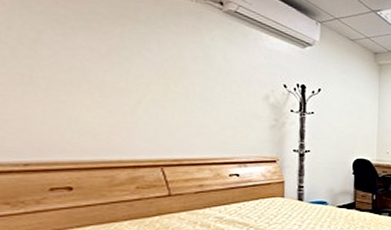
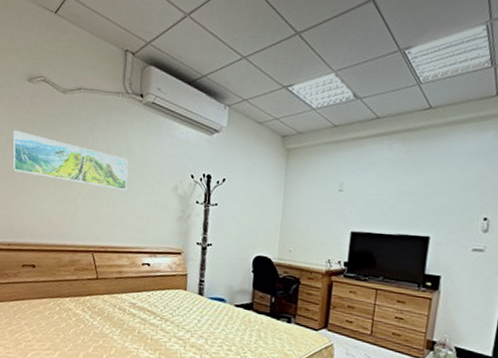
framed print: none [29,25,208,100] -> present [12,130,129,191]

